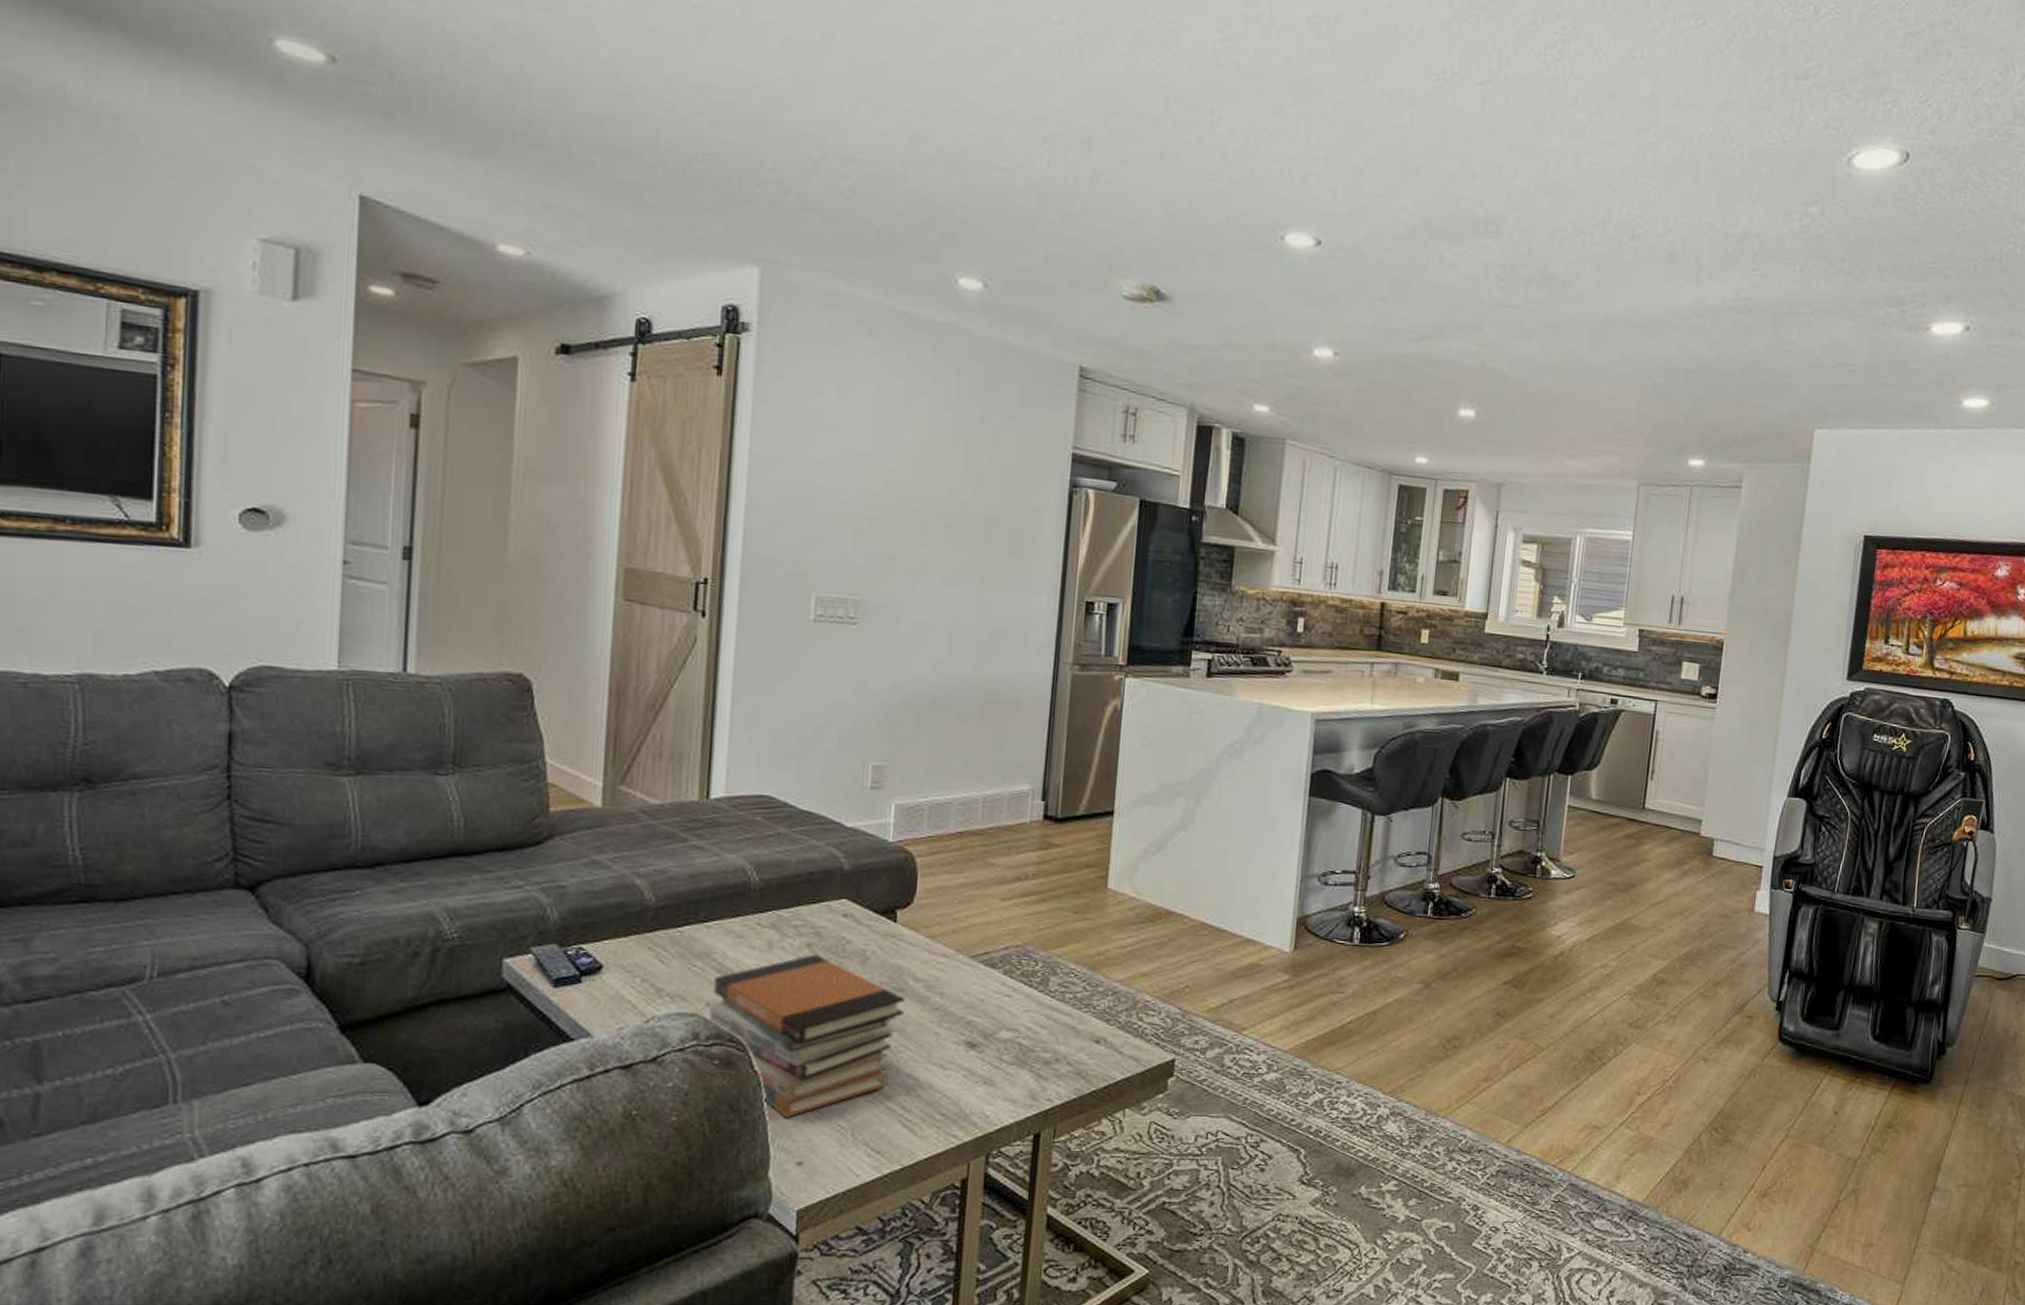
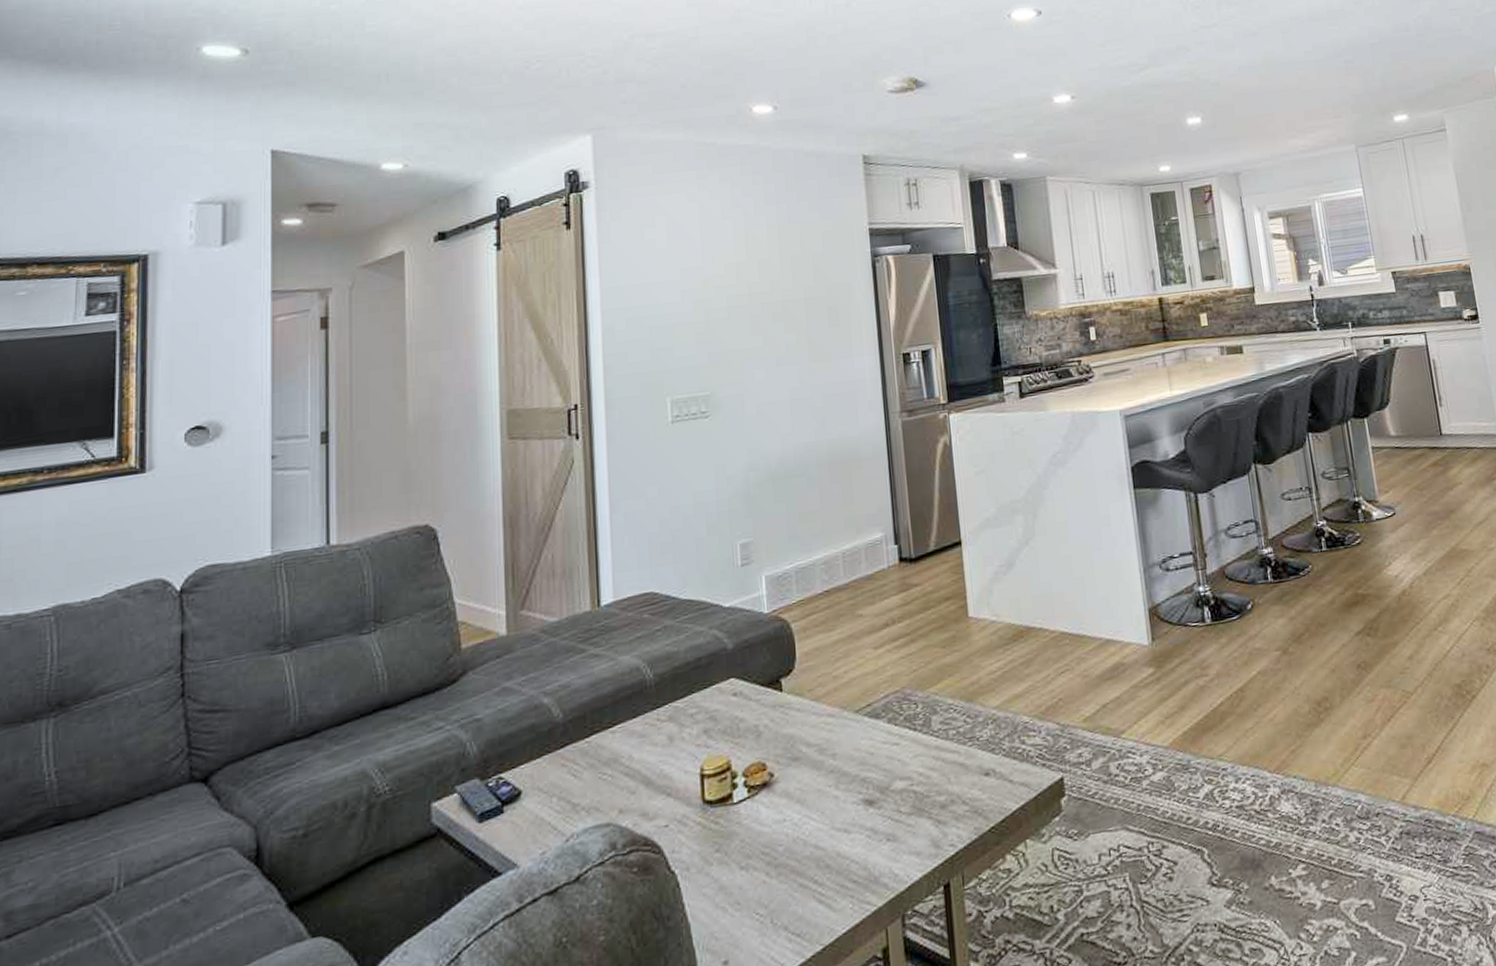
book stack: present [707,954,905,1119] -> none [622,738,802,917]

